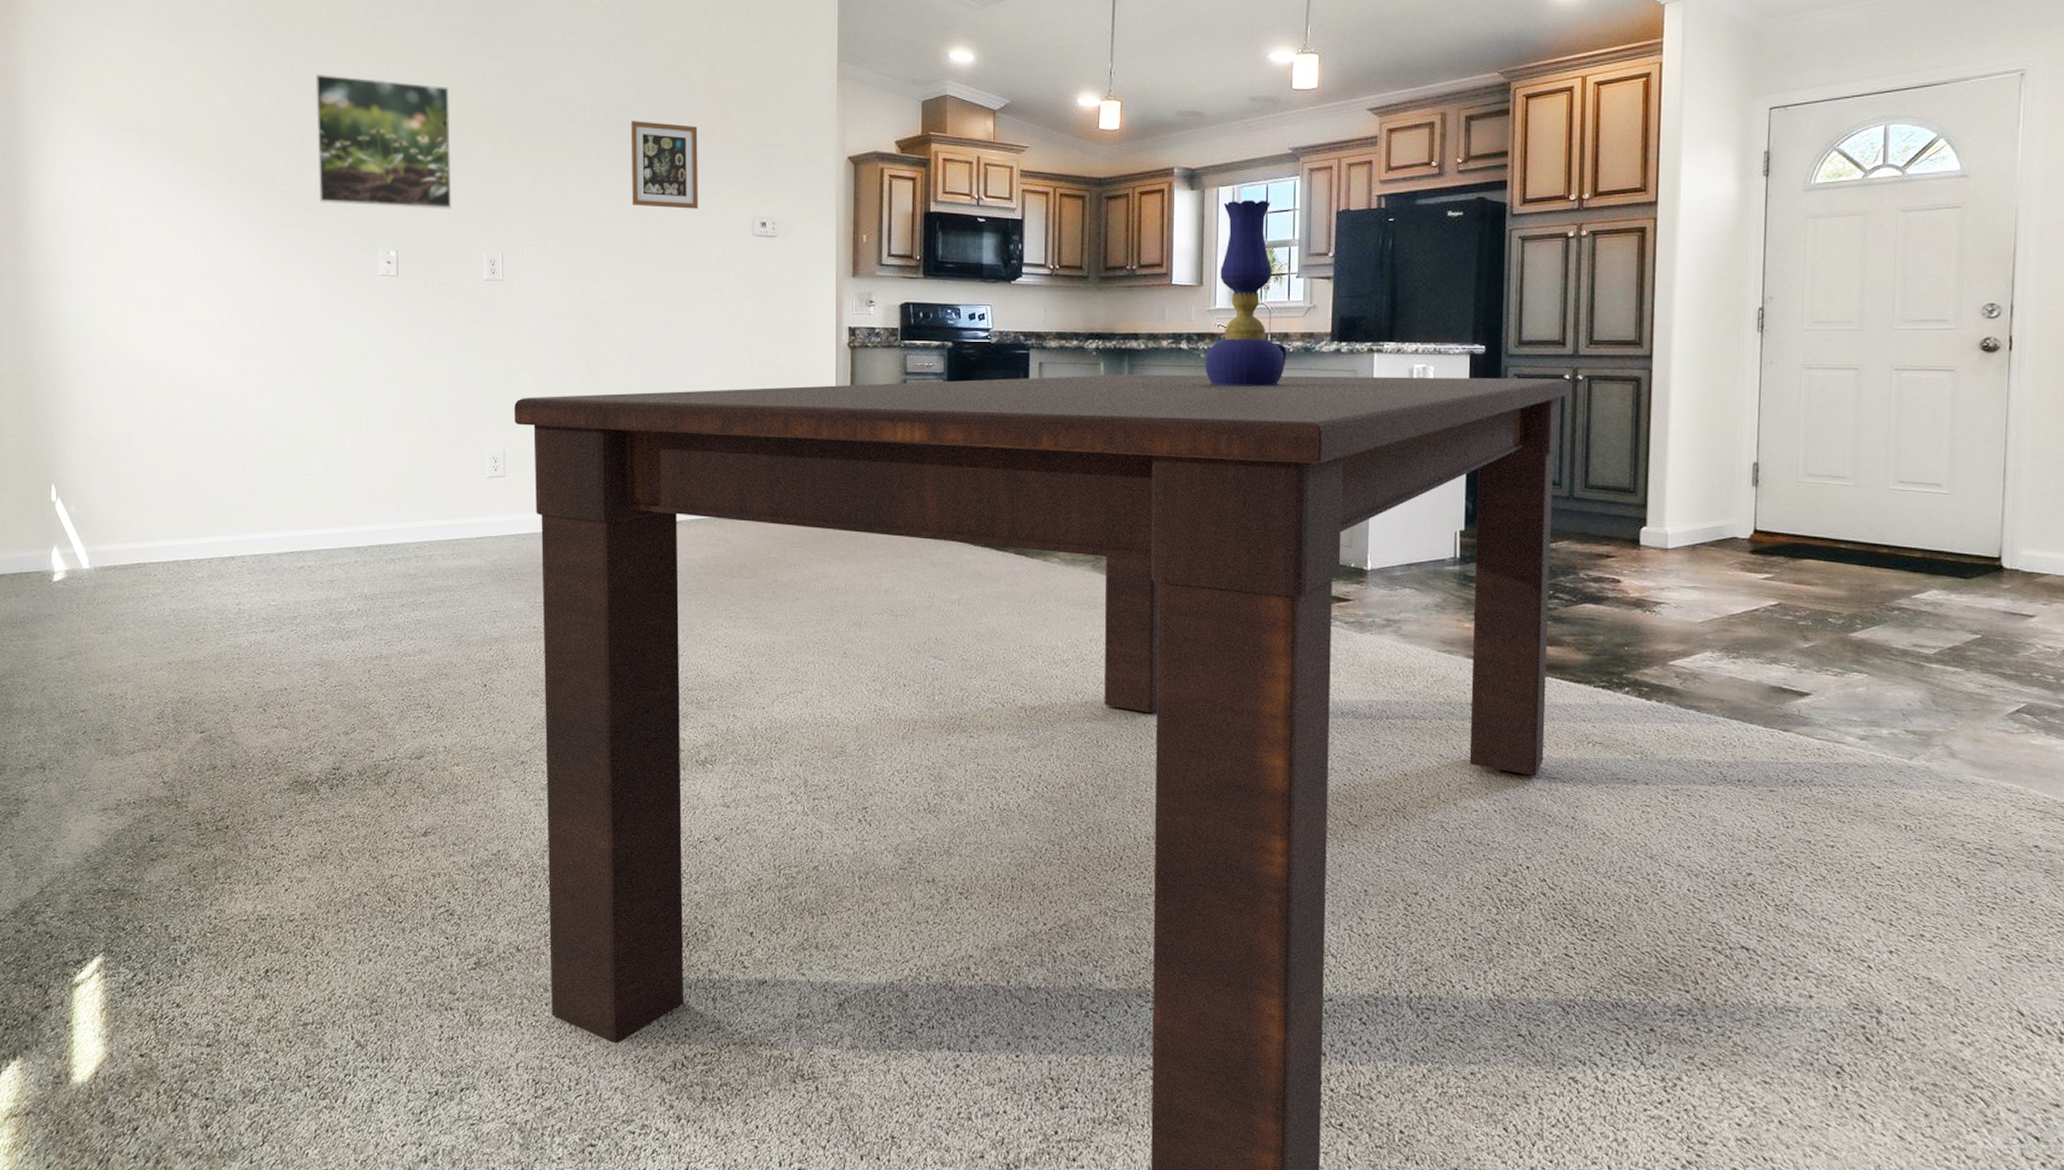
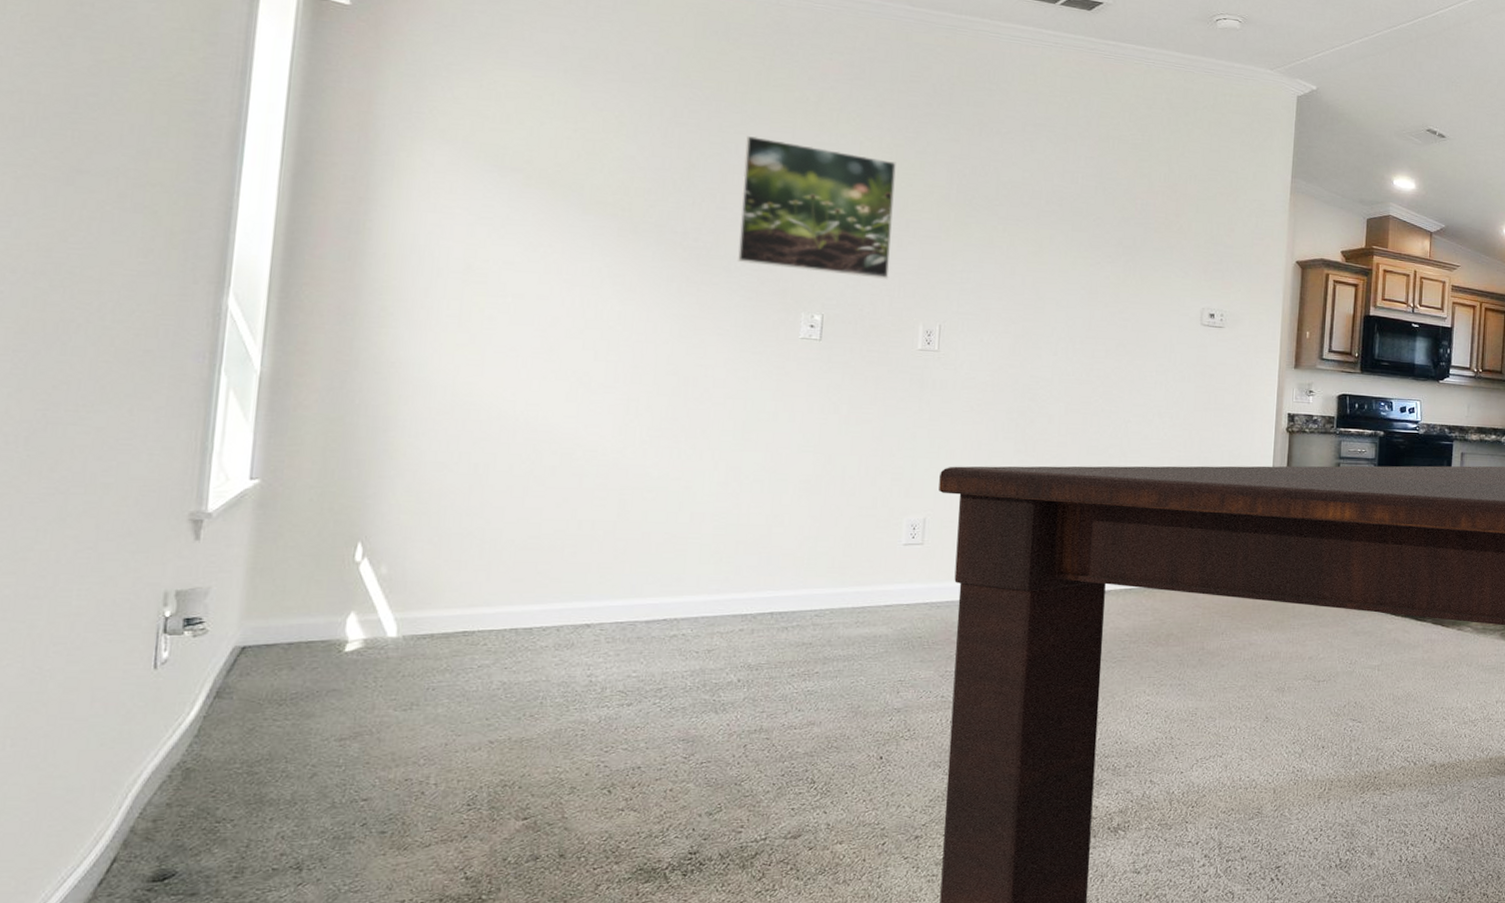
picture frame: present [630,121,698,209] -> none [1082,211,1153,297]

